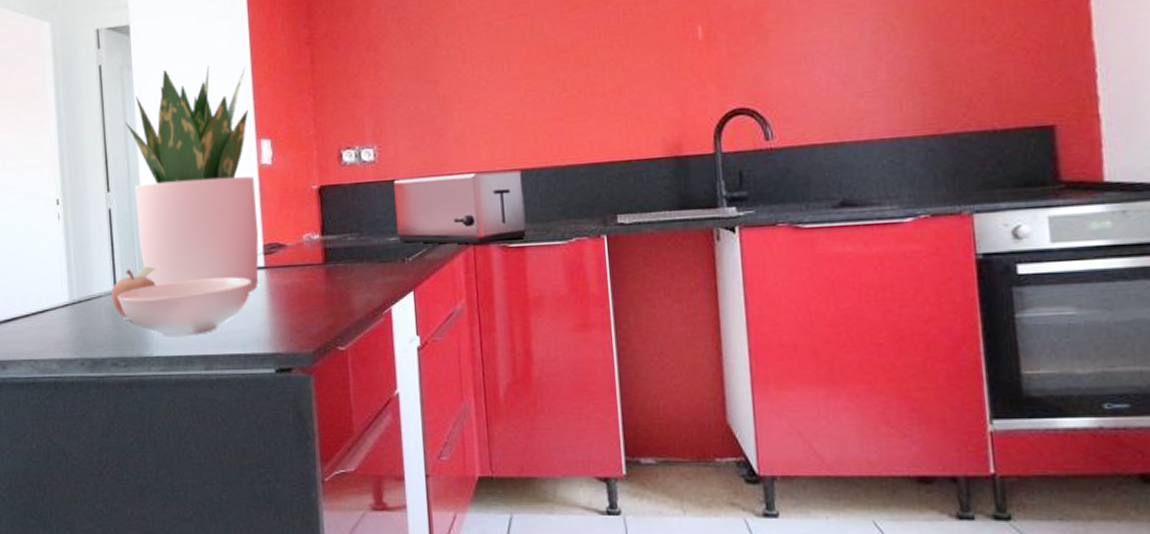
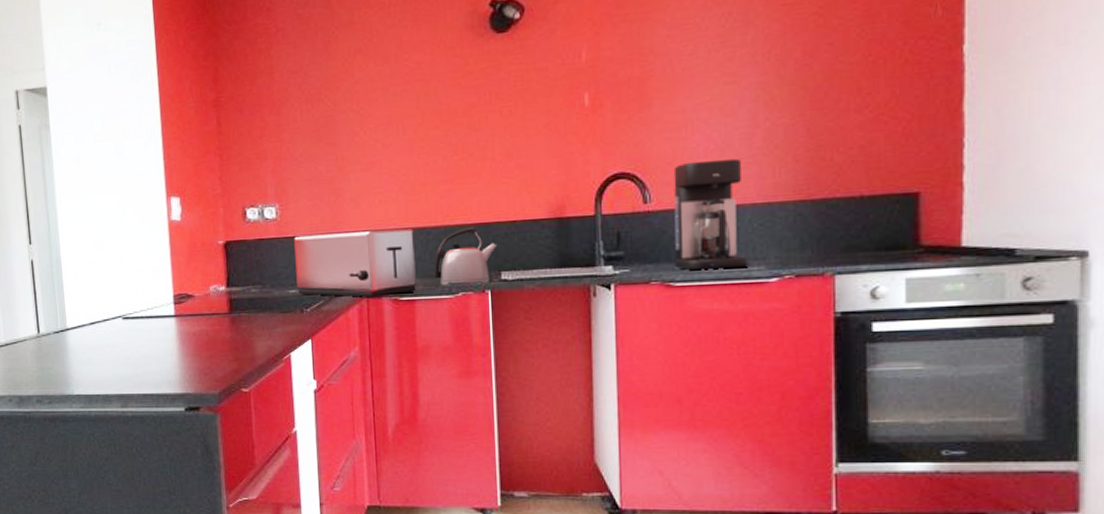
fruit: present [111,266,159,318] -> none [35,313,78,360]
bowl: present [117,277,253,338] -> none [40,324,164,378]
planter: present [125,65,259,292] -> none [44,126,169,338]
kettle: none [545,166,612,231] -> present [434,226,498,286]
coffee maker: none [795,92,880,211] -> present [673,158,748,271]

